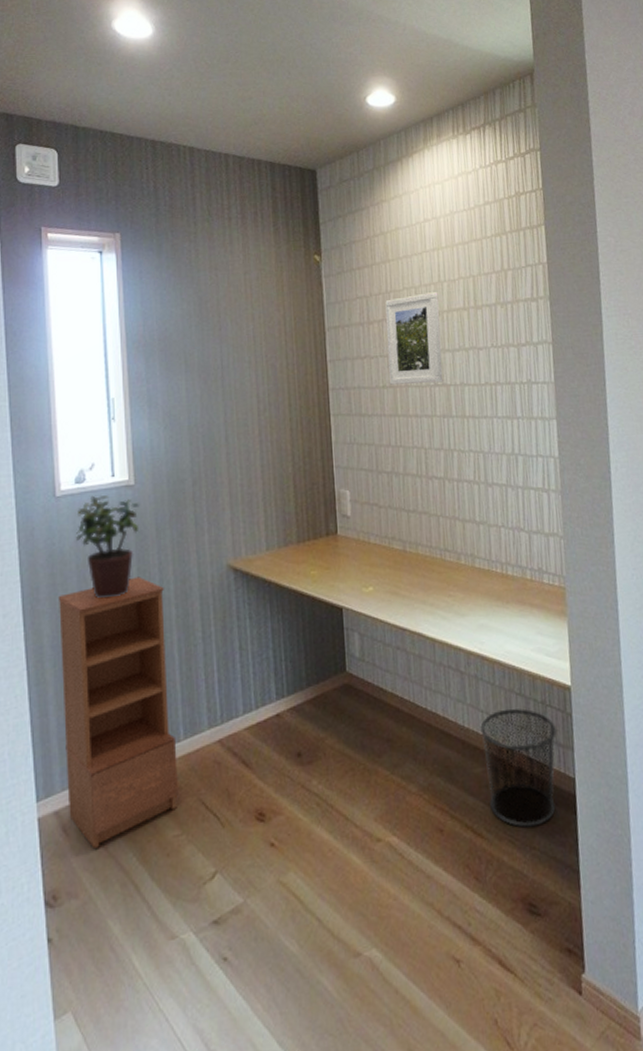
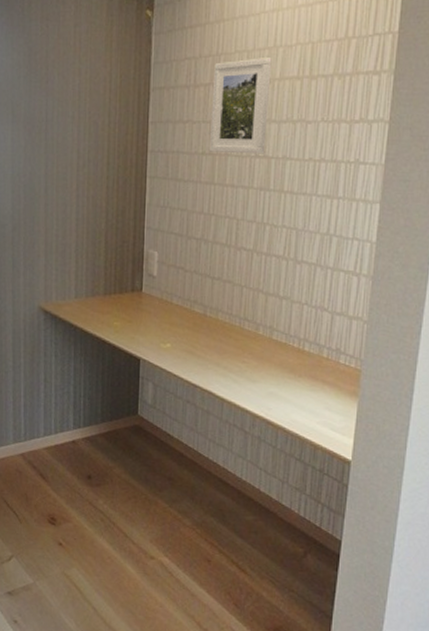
waste bin: present [480,708,557,828] -> none [257,470,330,574]

